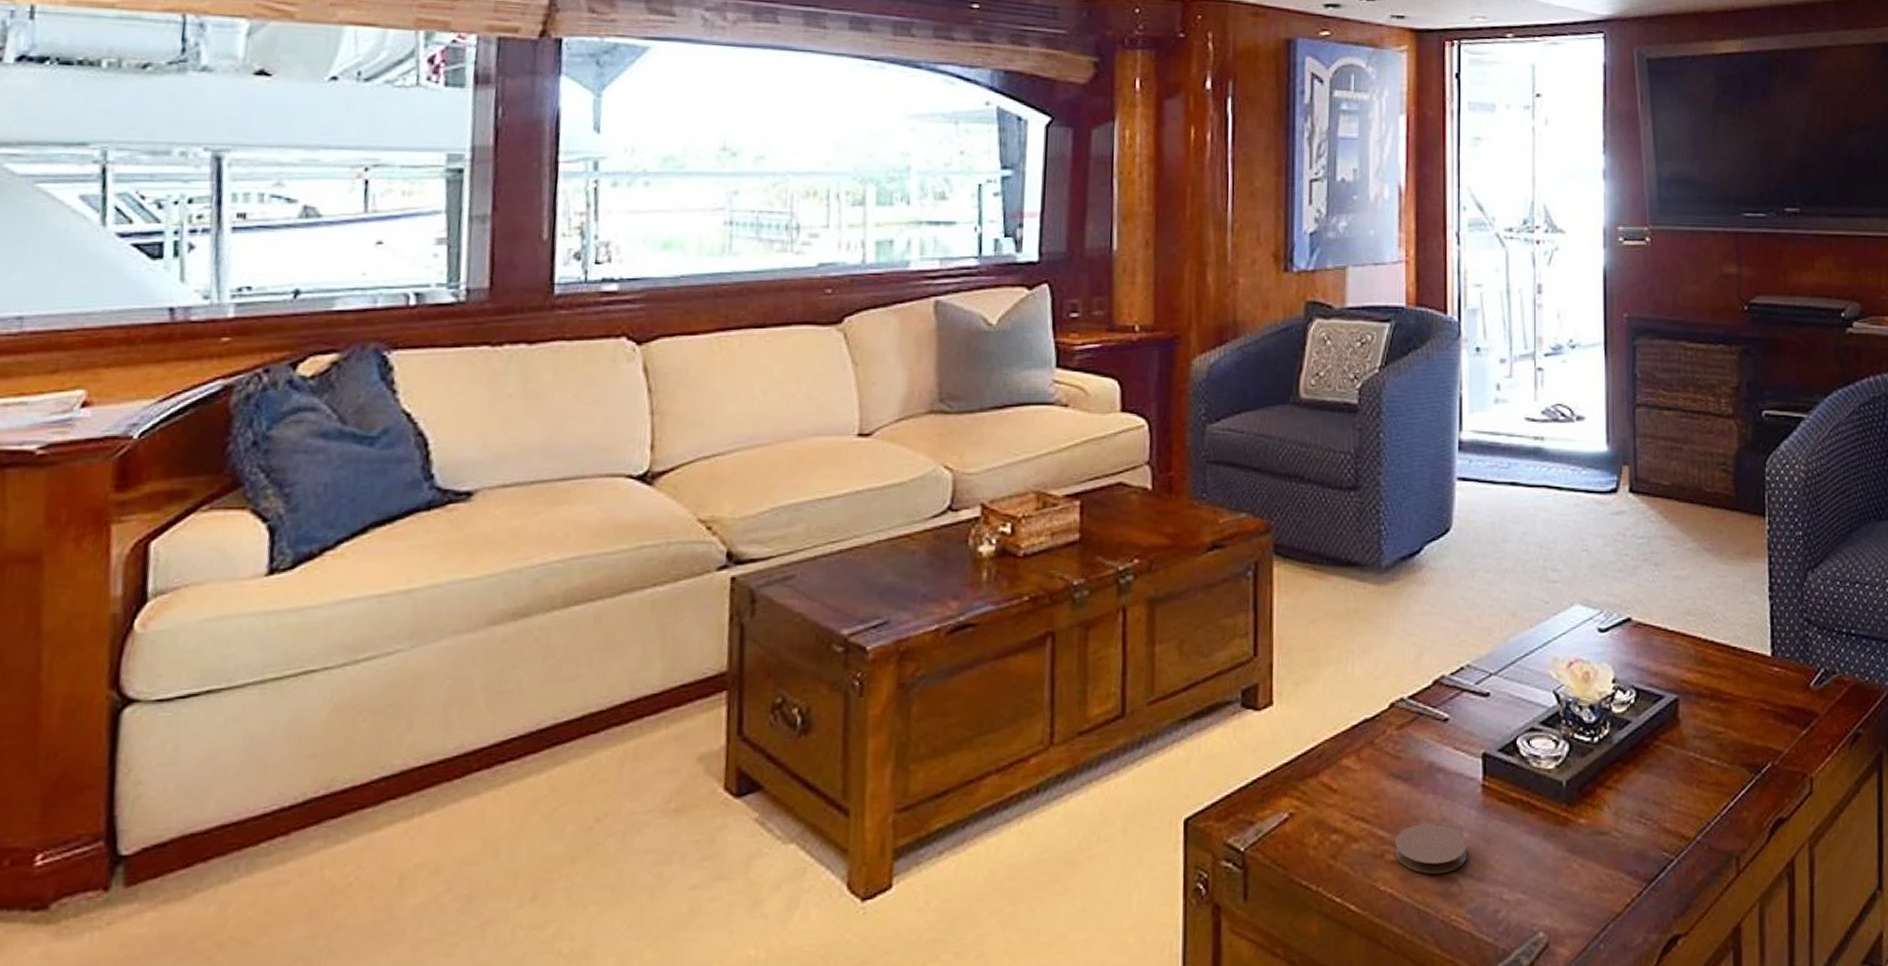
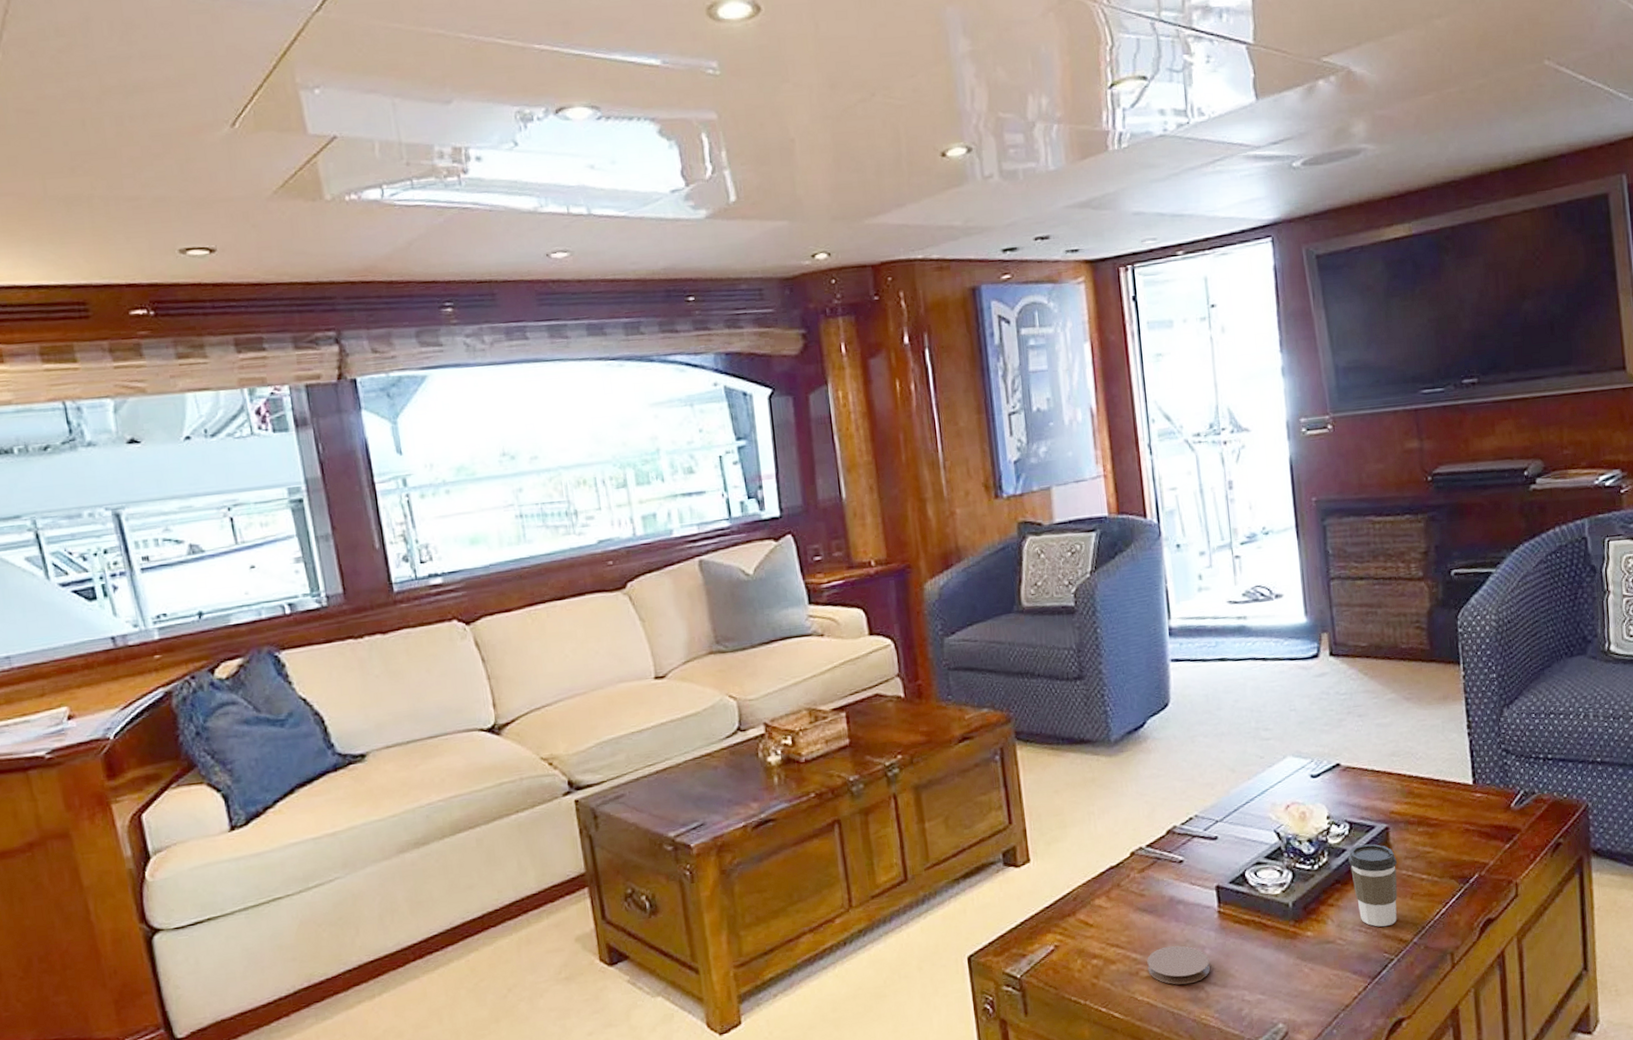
coffee cup: none [1632,717,1685,819] -> present [1348,844,1398,927]

